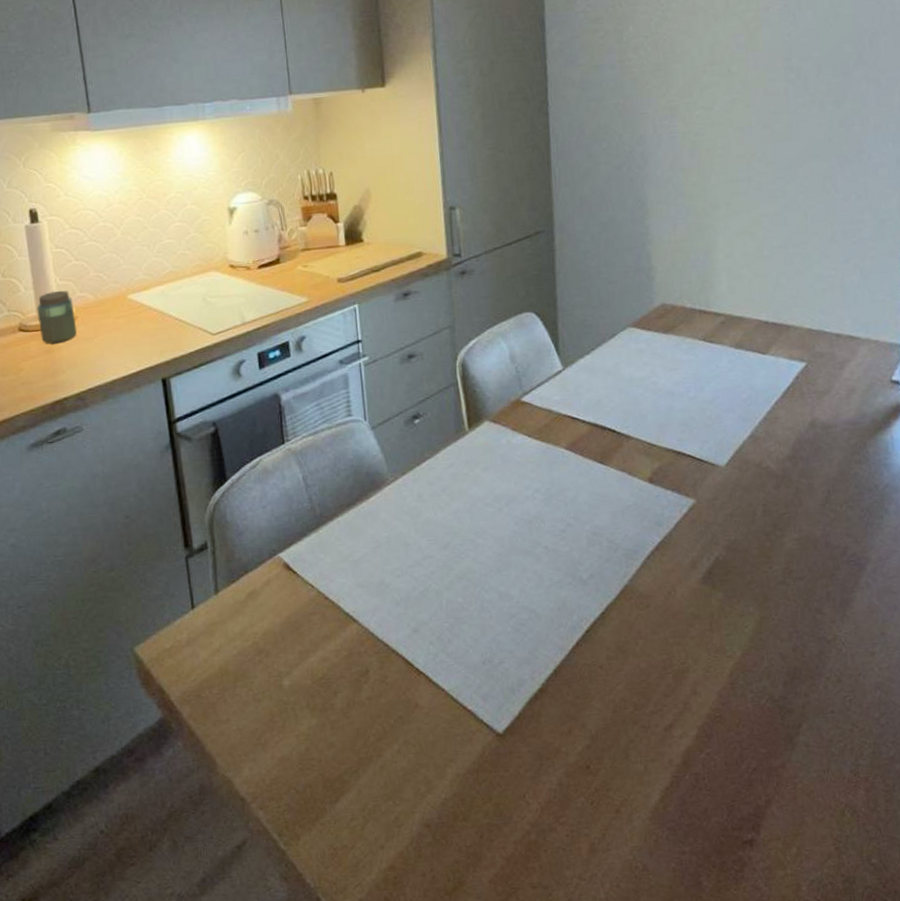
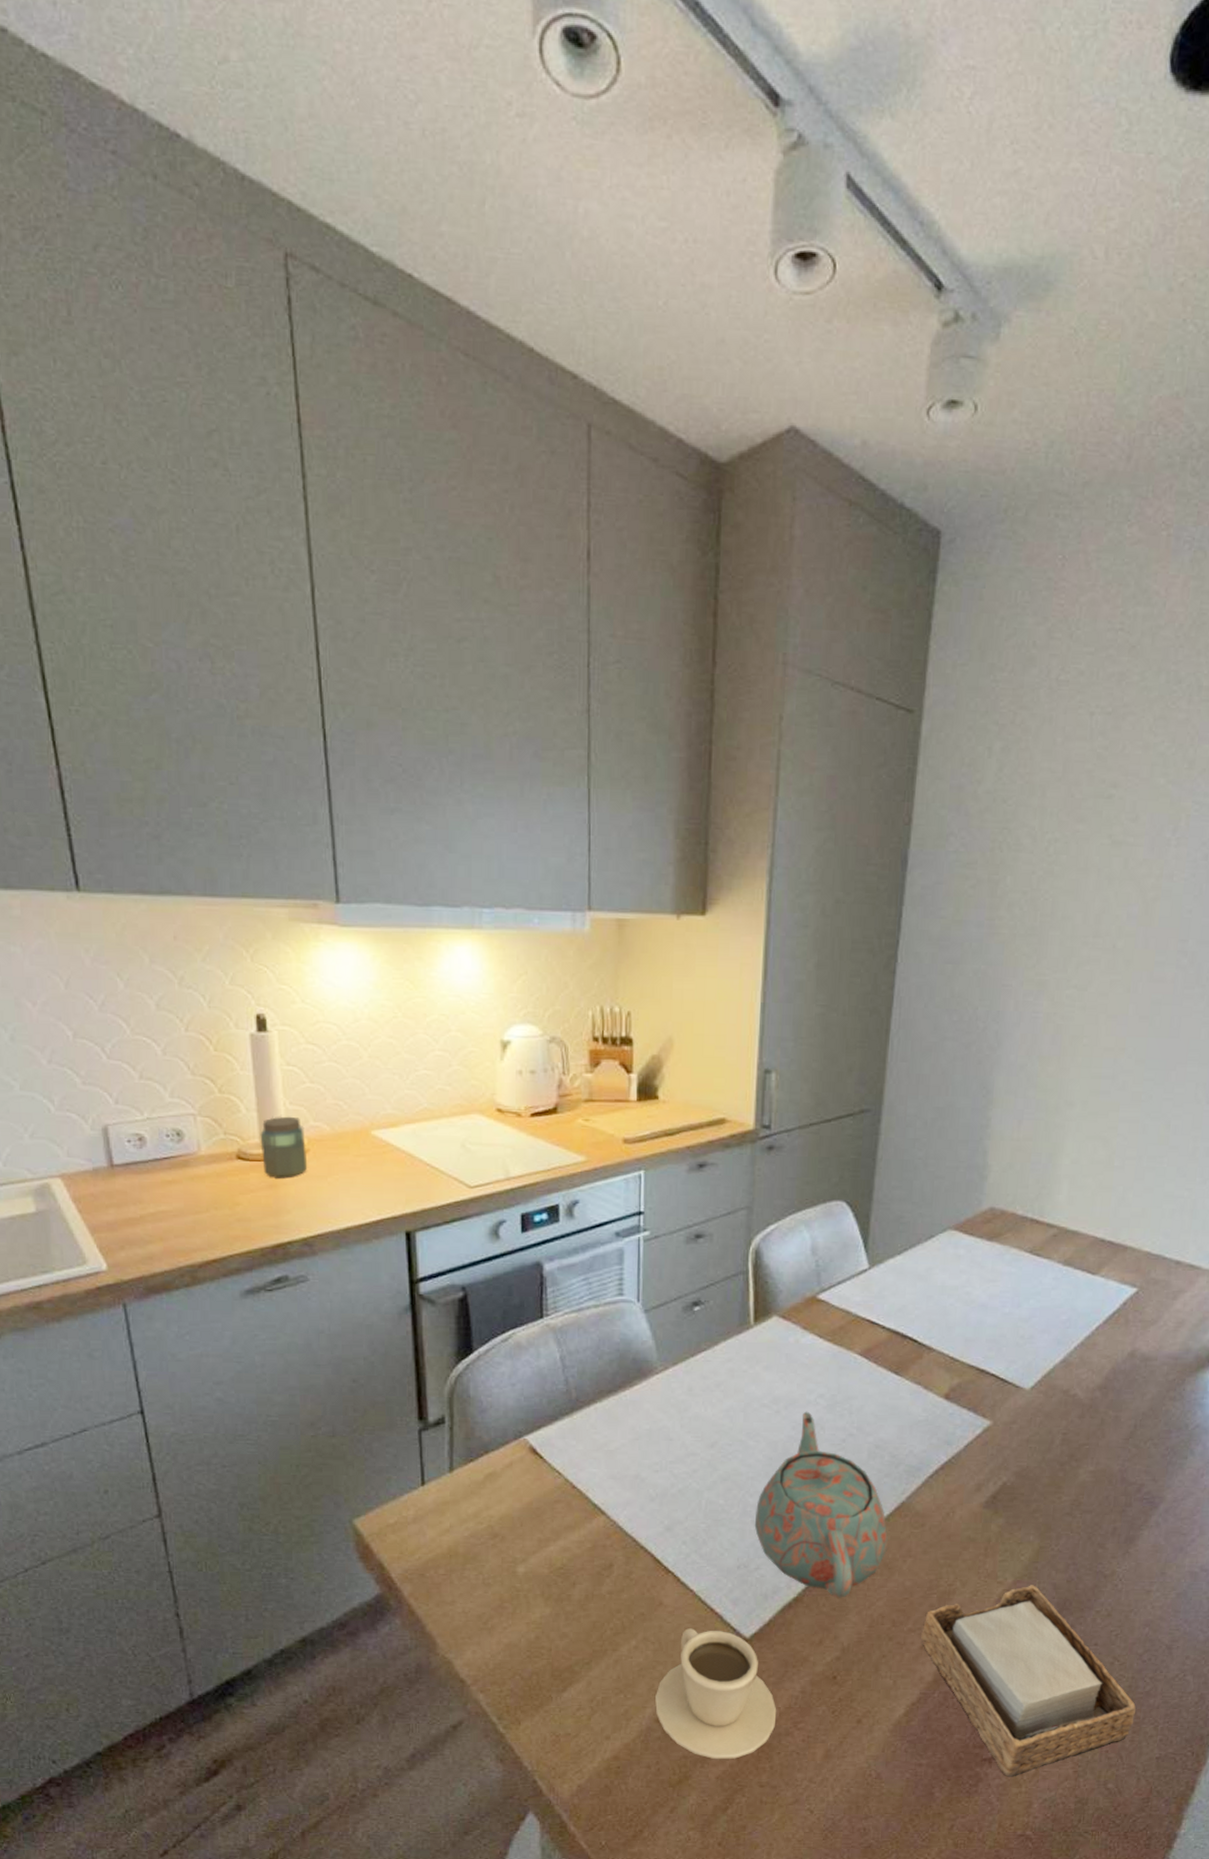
cup: none [422,728,539,863] -> present [655,1628,777,1760]
teapot: none [492,506,619,686] -> present [754,1411,888,1598]
napkin holder: none [663,656,885,859] -> present [921,1585,1136,1777]

